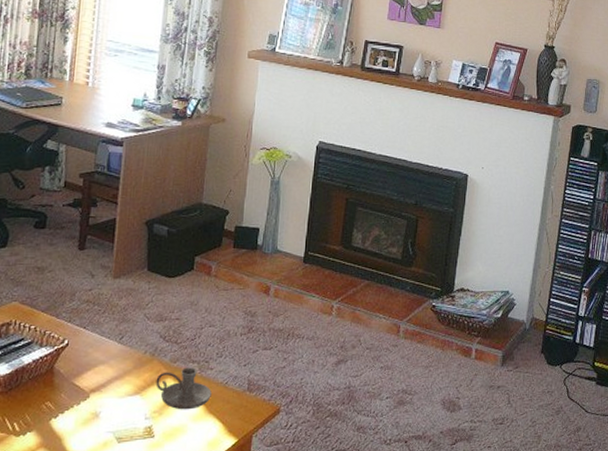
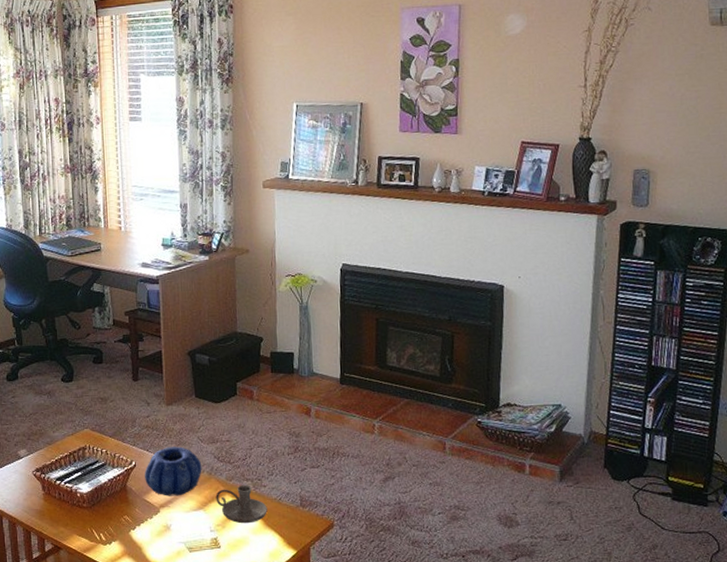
decorative bowl: none [77,324,145,380] -> present [145,446,202,496]

